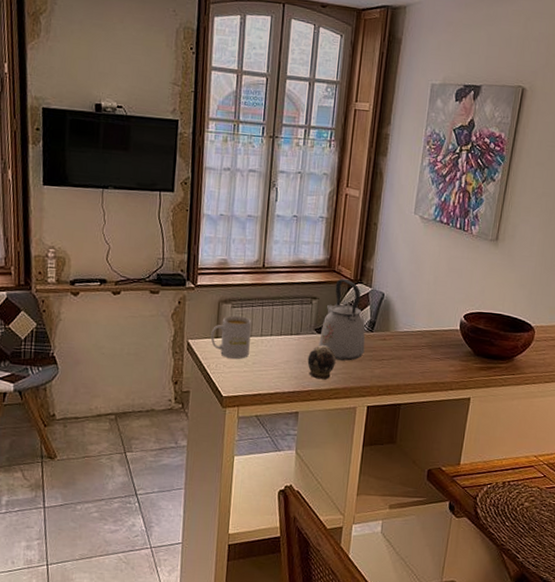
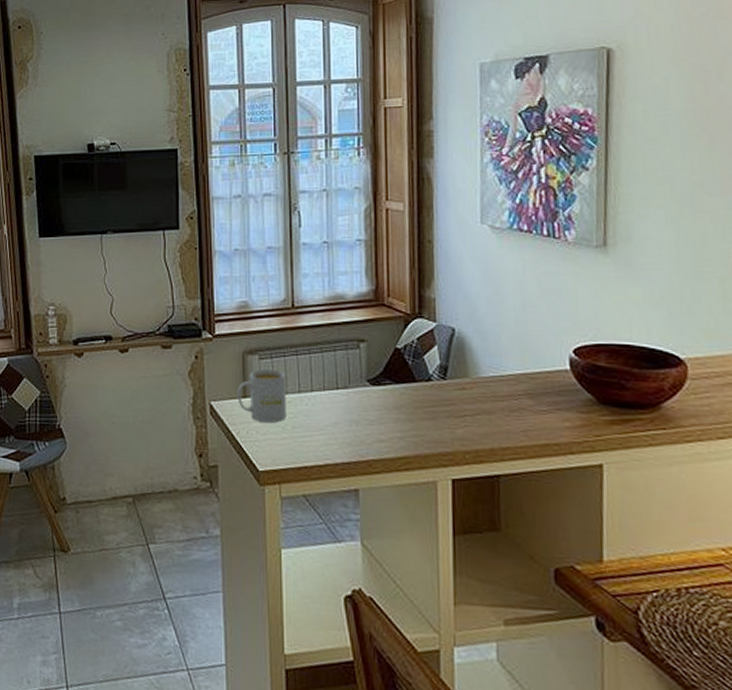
decorative egg: present [307,345,336,380] -> none [362,400,400,446]
kettle: present [319,278,366,361] -> none [375,313,438,419]

